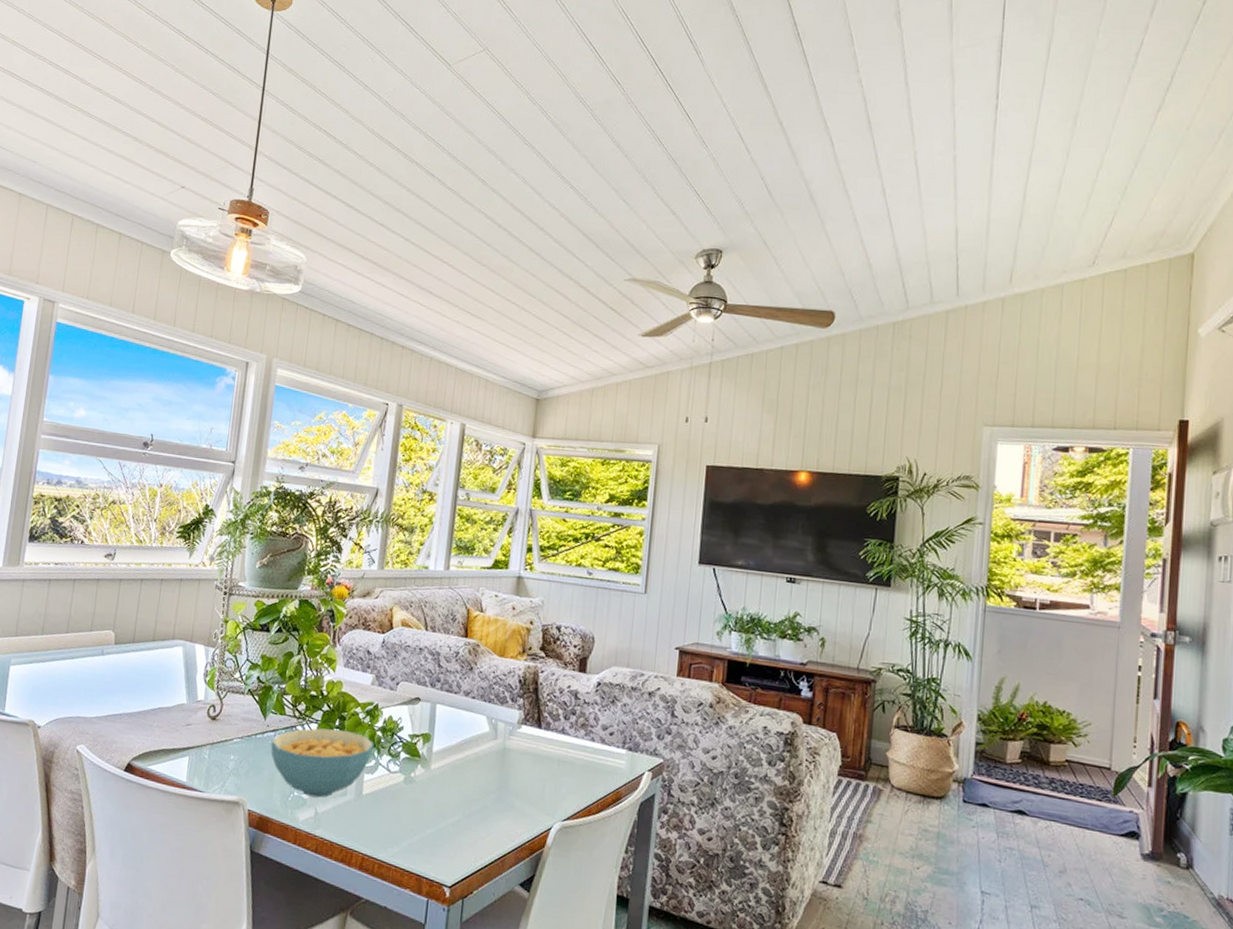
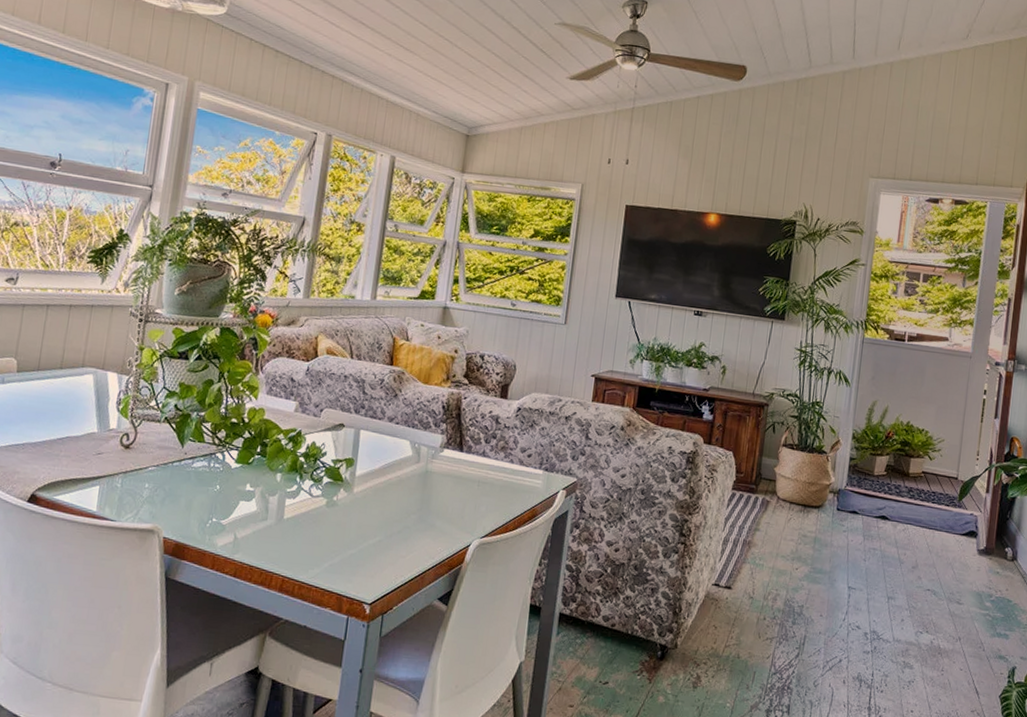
cereal bowl: present [270,728,375,798] -> none [188,455,297,524]

